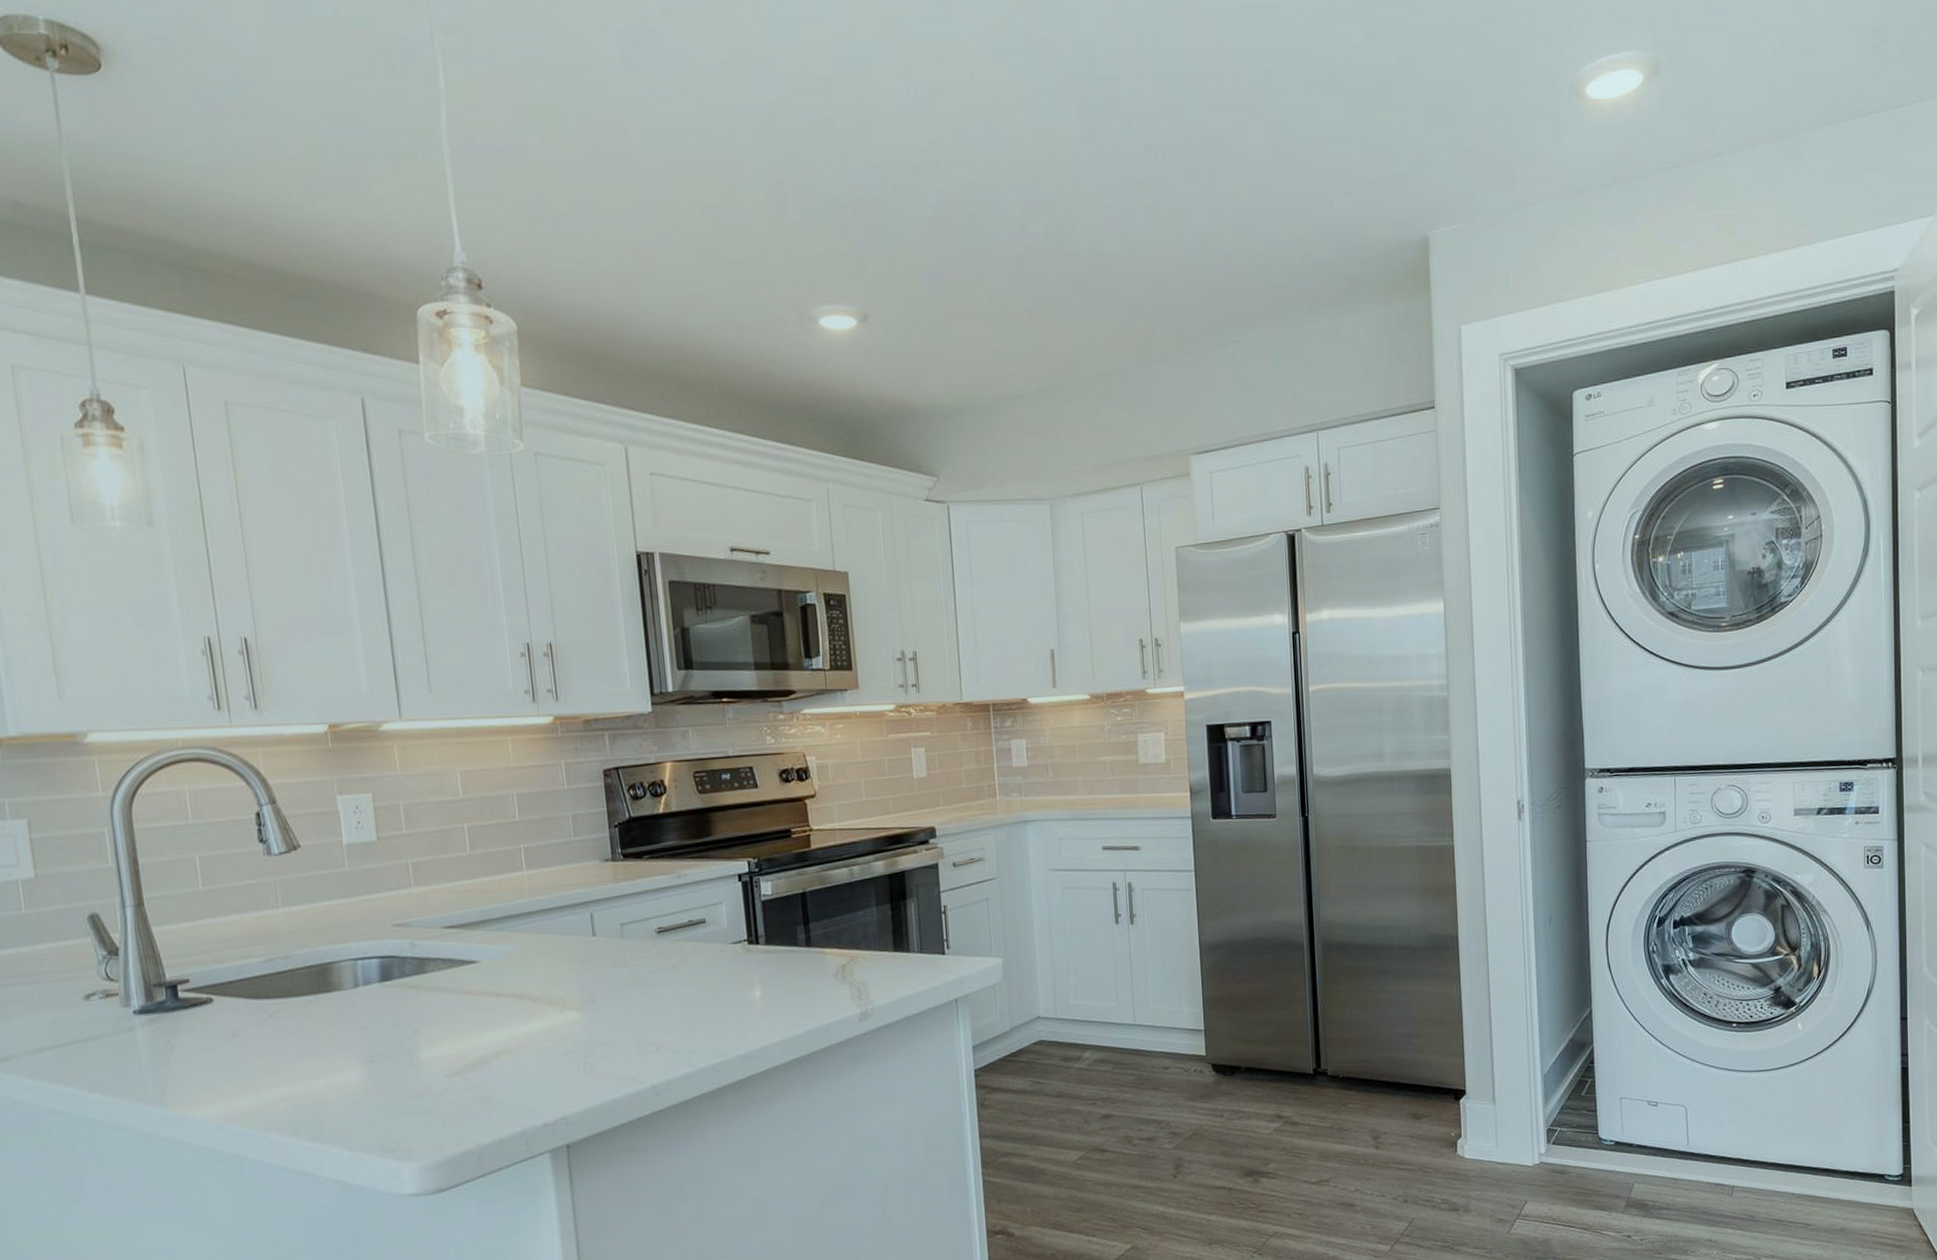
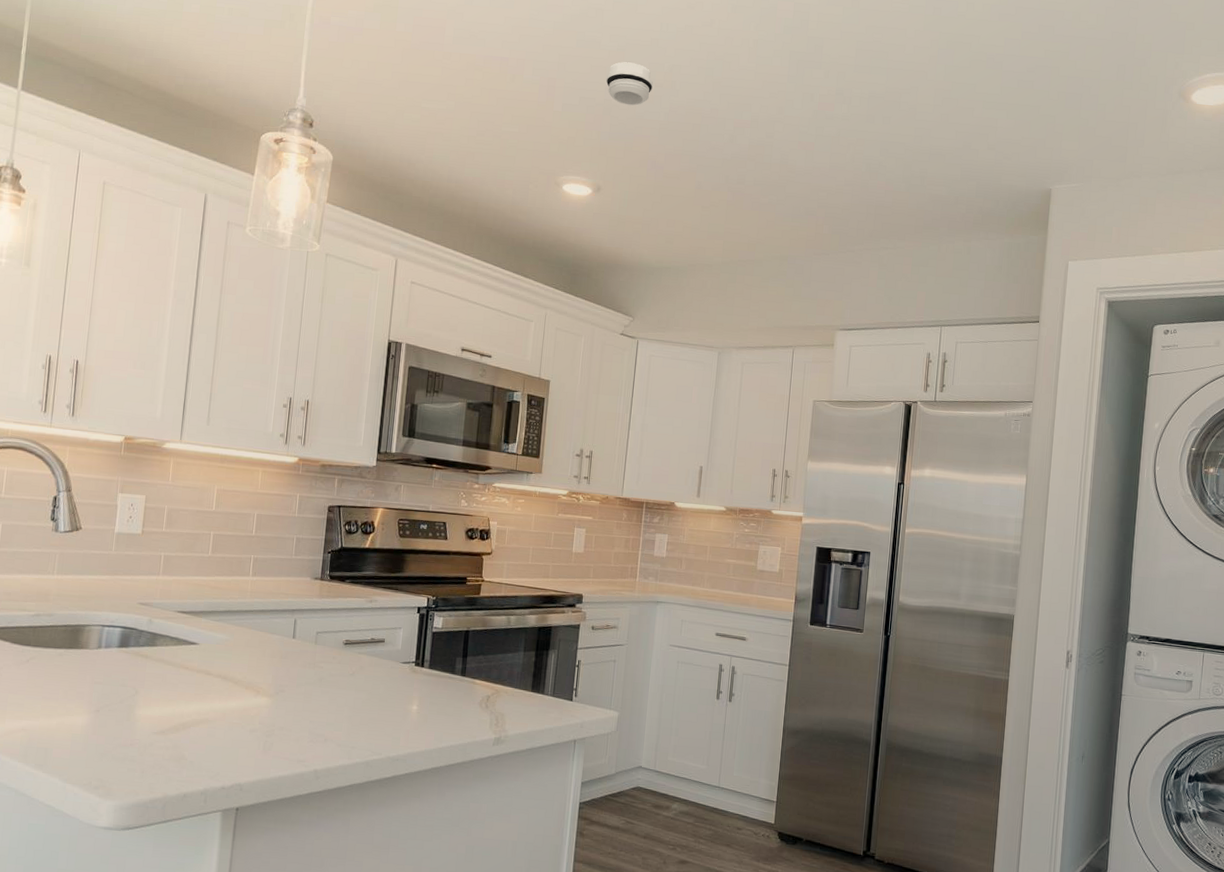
smoke detector: none [848,144,911,202] -> present [606,62,653,106]

